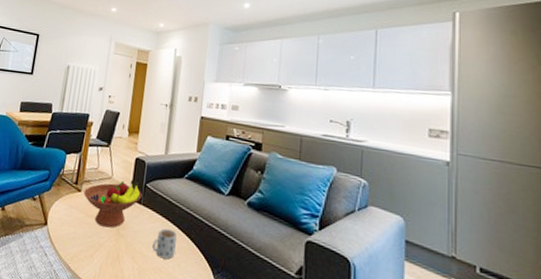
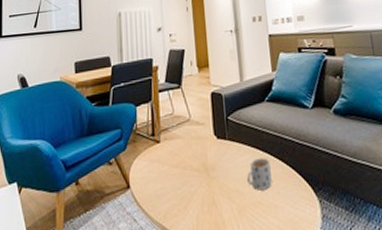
fruit bowl: present [83,180,142,228] -> none [163,117,226,174]

